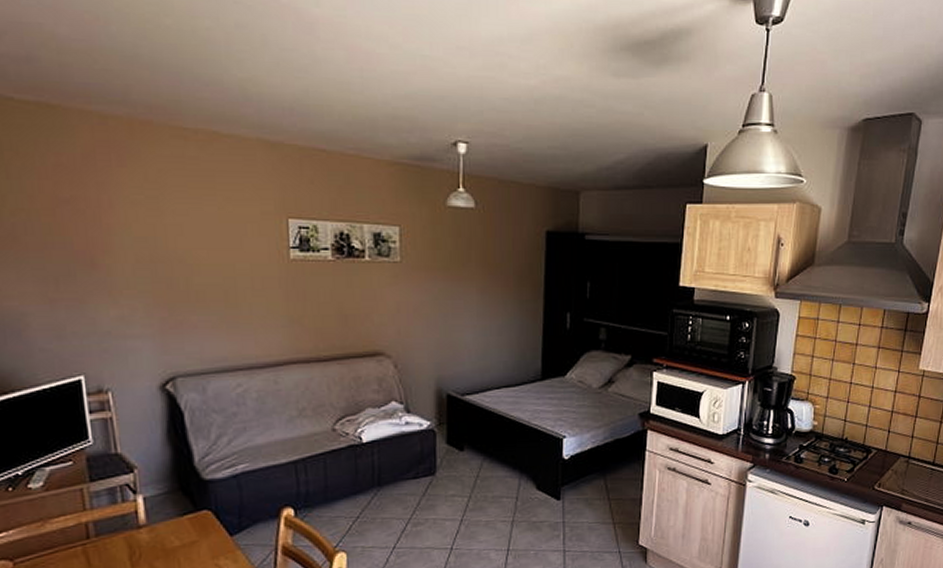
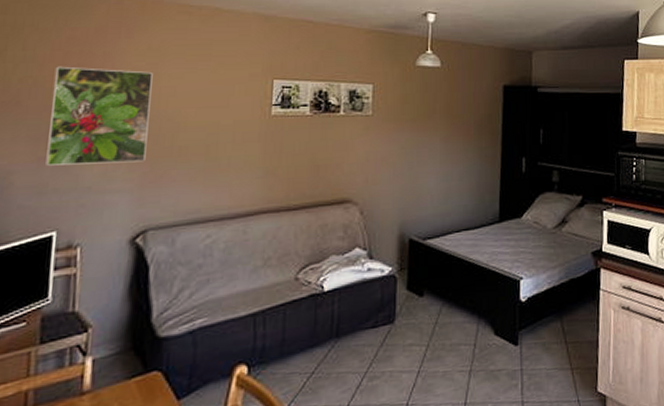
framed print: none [47,198,162,308] -> present [46,66,153,166]

